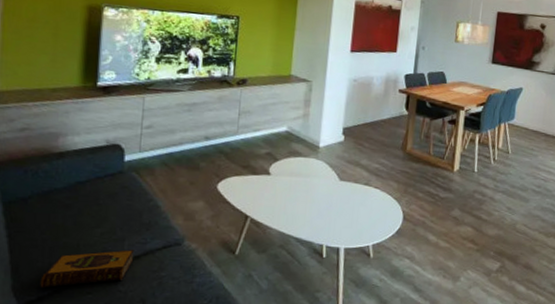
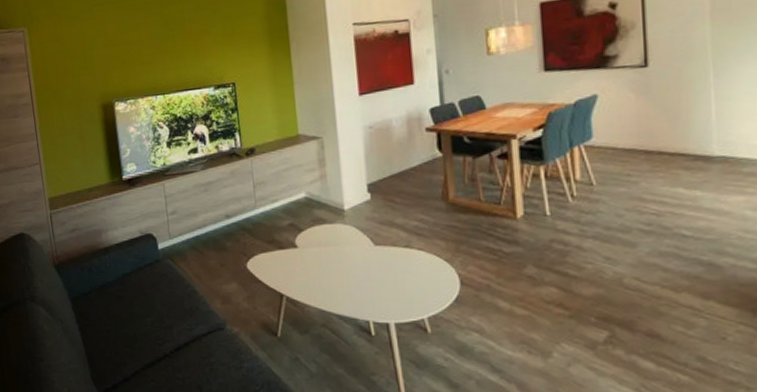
hardback book: present [40,250,135,289] -> none [111,337,185,377]

